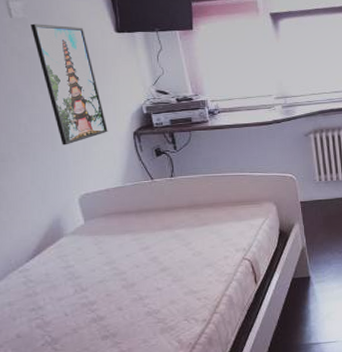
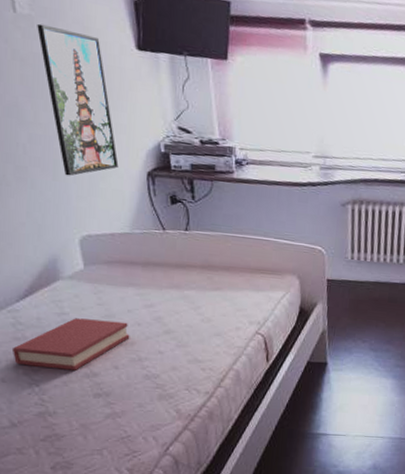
hardback book: none [24,266,130,319] -> present [11,318,130,370]

